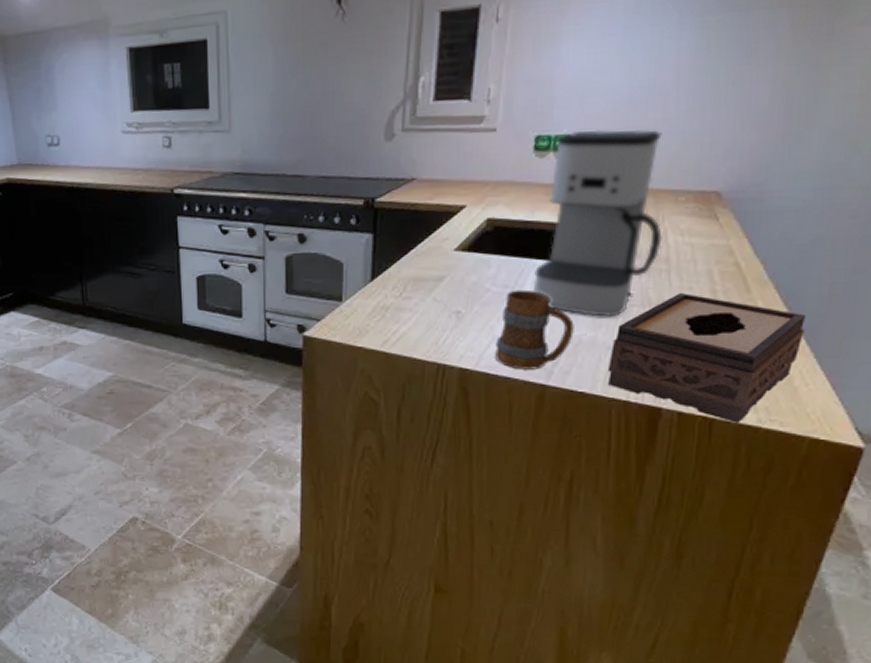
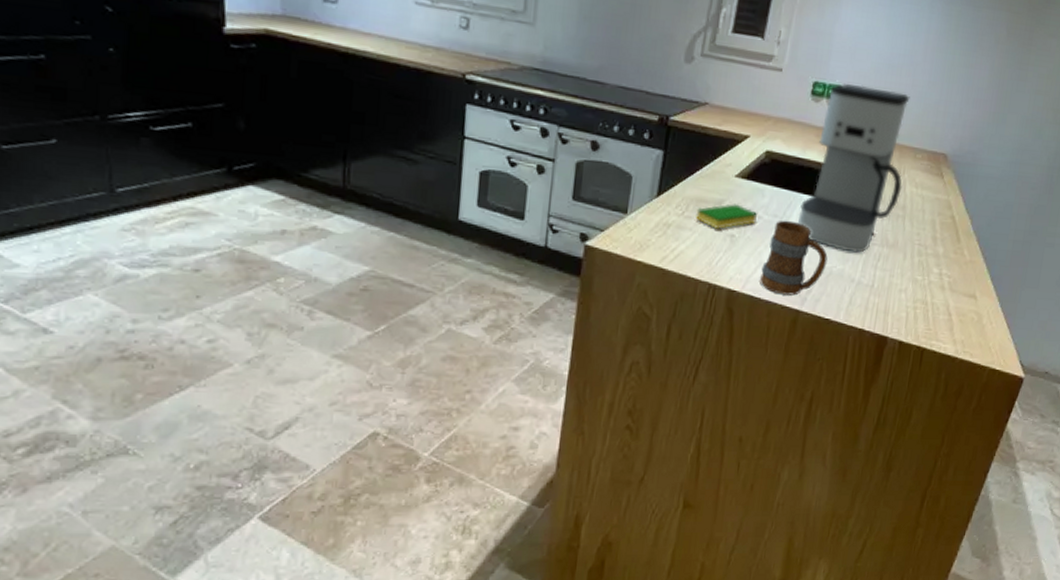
dish sponge: none [415,279,484,307] -> present [696,204,757,229]
tissue box: present [607,292,807,423] -> none [849,236,996,353]

